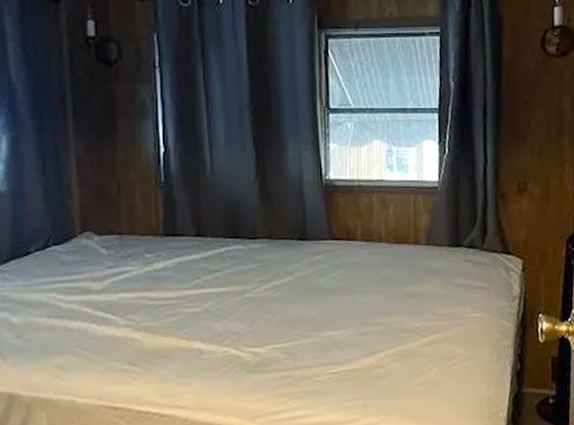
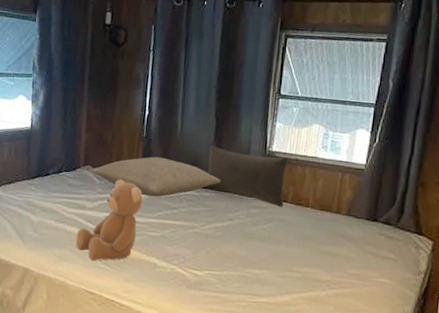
teddy bear: none [83,245,173,364] -> present [75,180,143,262]
pillow: none [91,206,272,261] -> present [90,156,221,197]
pillow: none [252,182,353,247] -> present [205,145,288,207]

